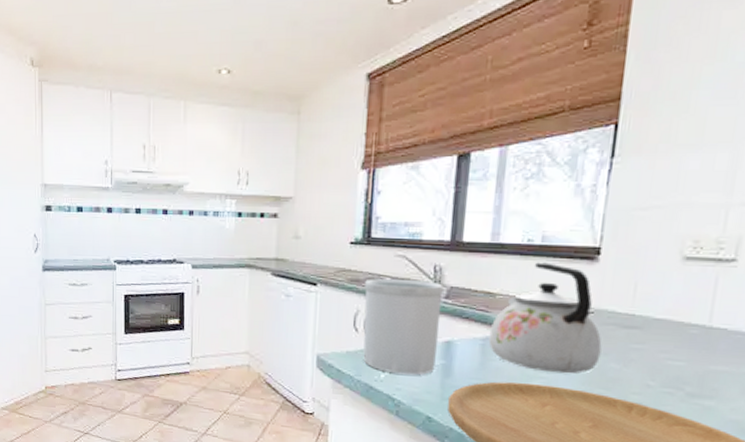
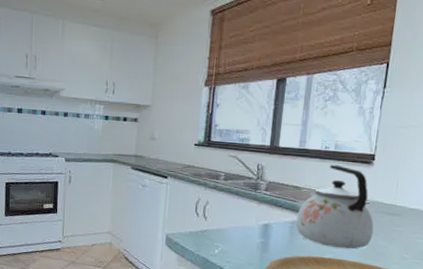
utensil holder: present [363,279,444,375] -> none [202,174,264,251]

